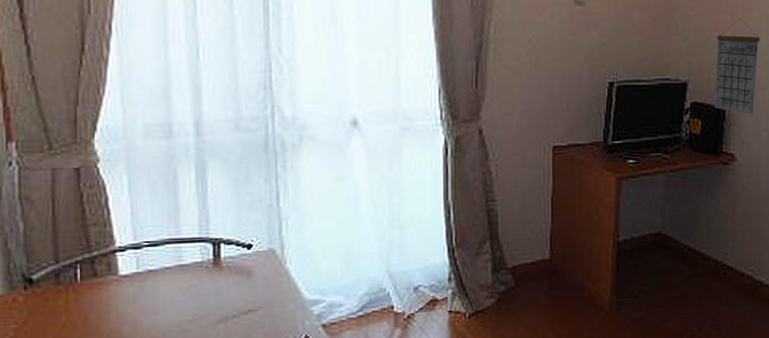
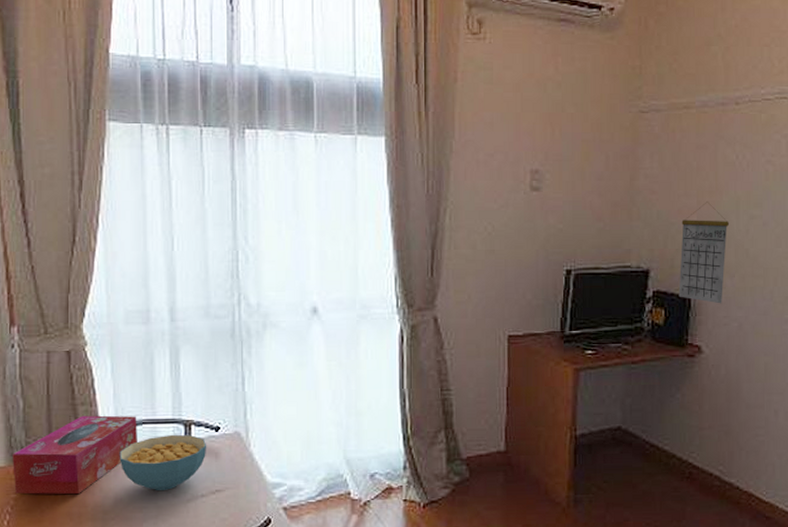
tissue box: none [11,236,159,324] -> present [12,415,137,495]
cereal bowl: none [138,253,239,314] -> present [119,434,207,491]

